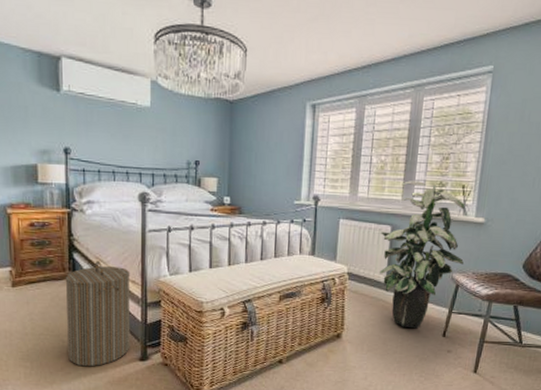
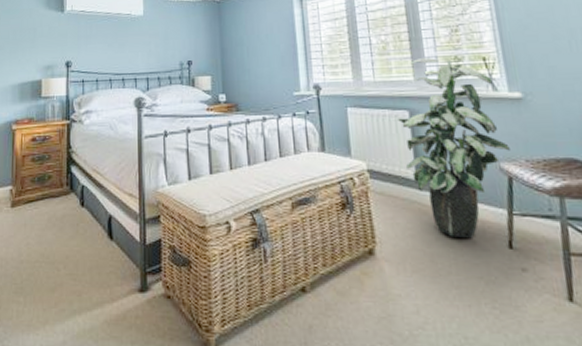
laundry hamper: present [65,261,130,367] -> none [62,174,129,302]

